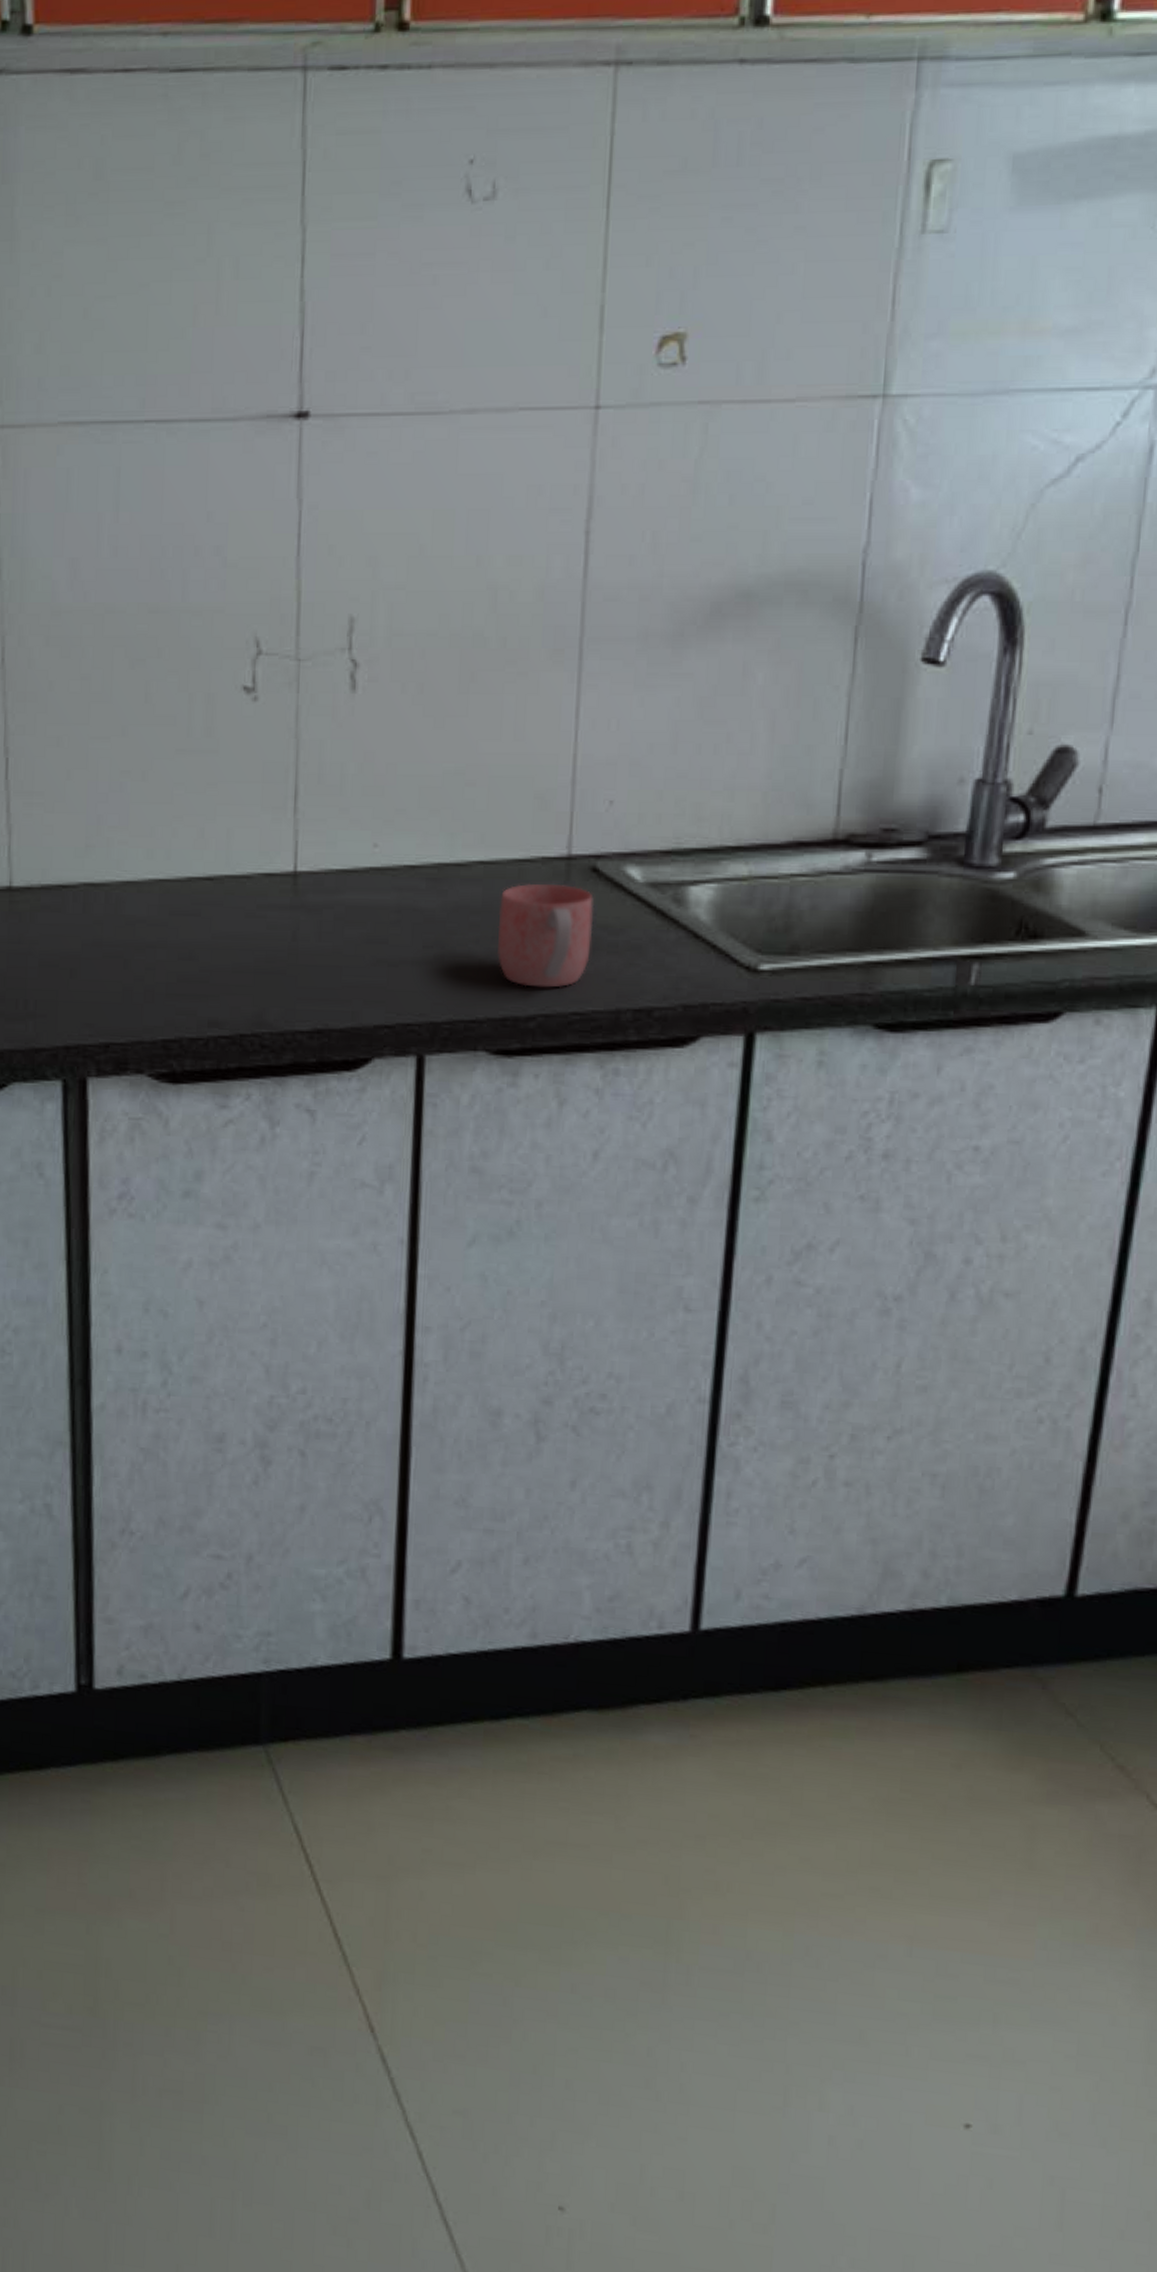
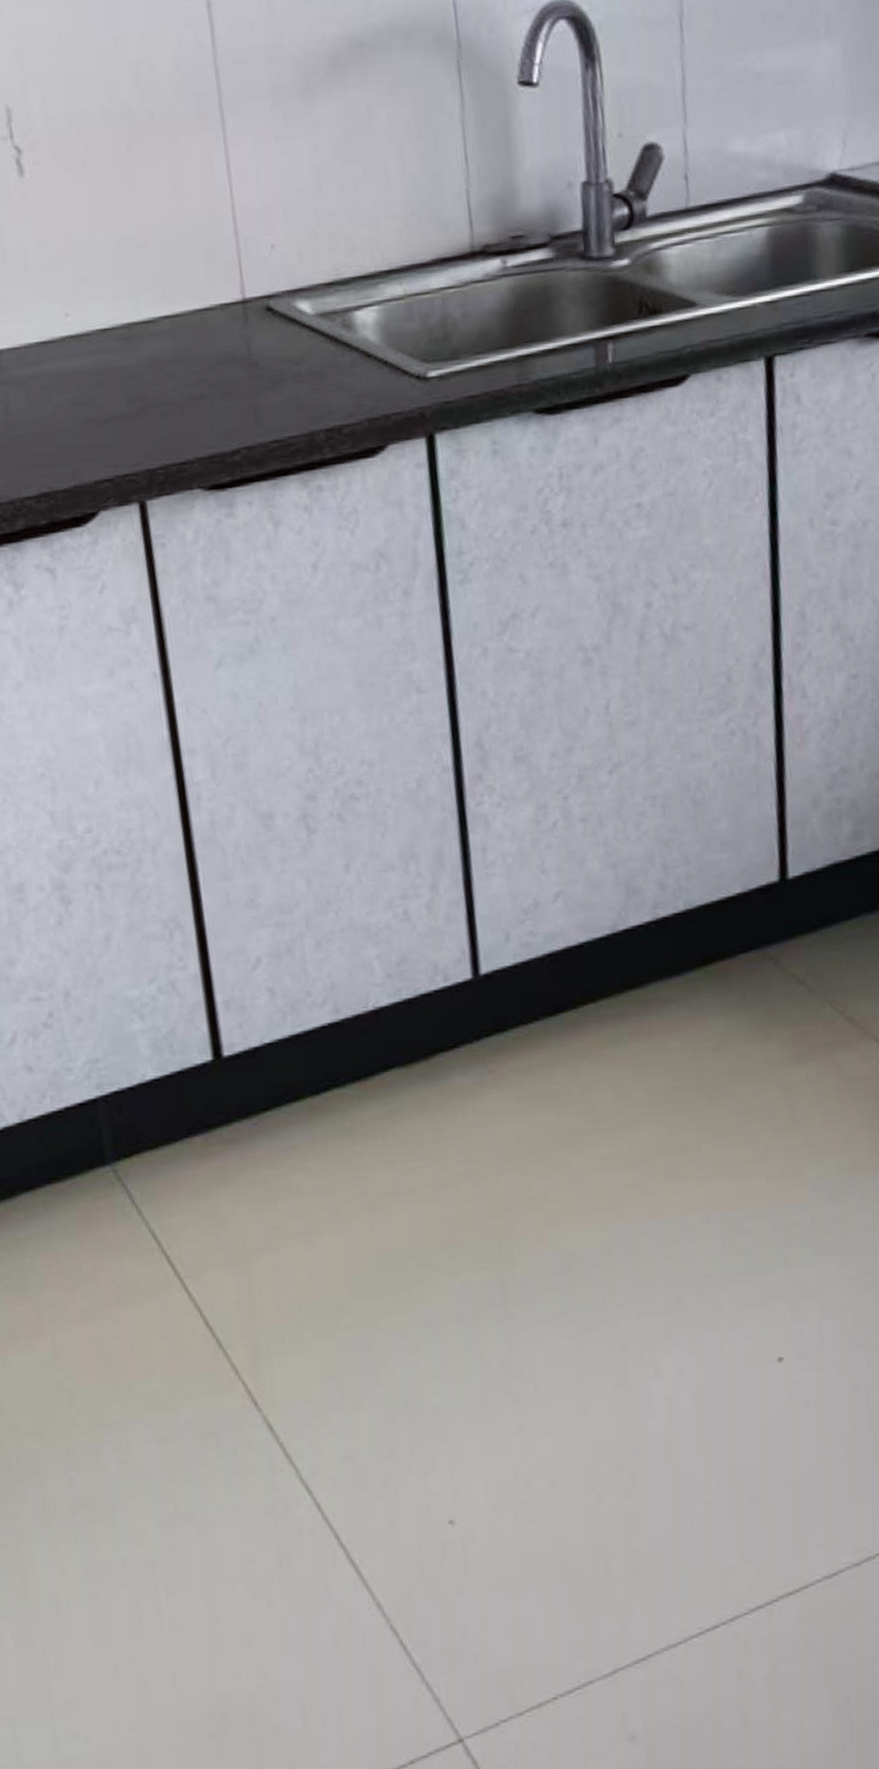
mug: present [496,883,594,988] -> none [189,325,279,425]

